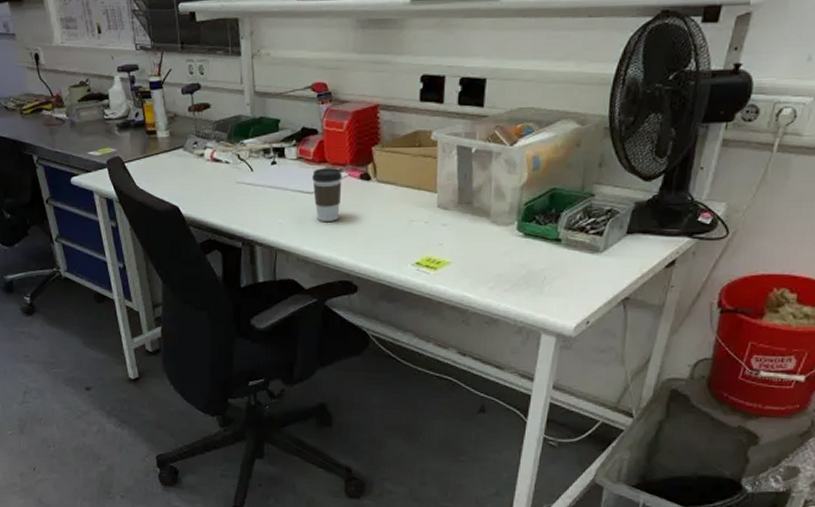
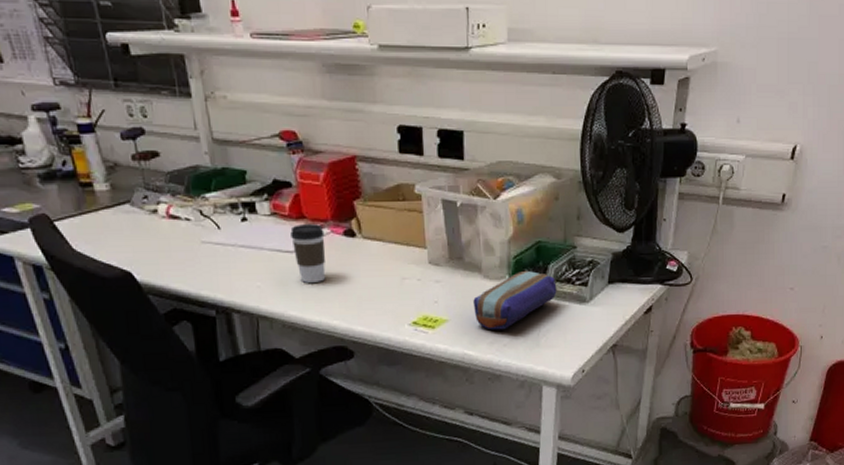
pencil case: none [477,217,568,275] -> present [473,270,557,330]

